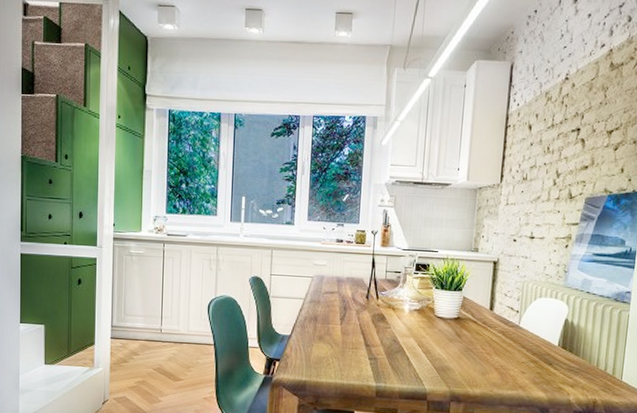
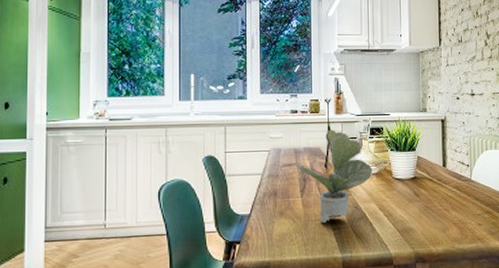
potted plant: none [339,261,415,352] -> present [298,129,373,223]

